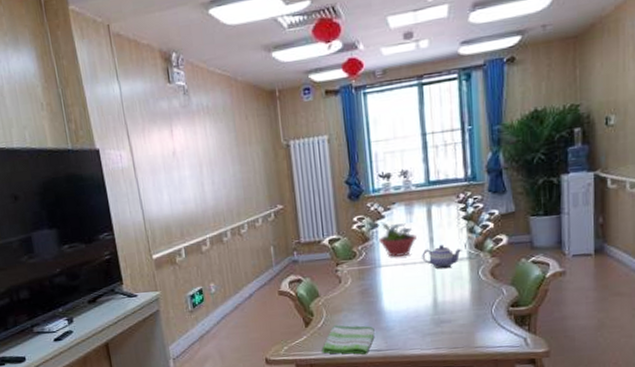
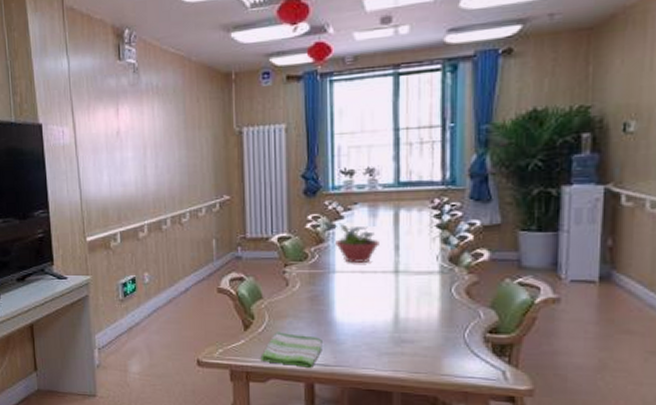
teapot: present [422,245,462,269] -> none [384,255,433,282]

